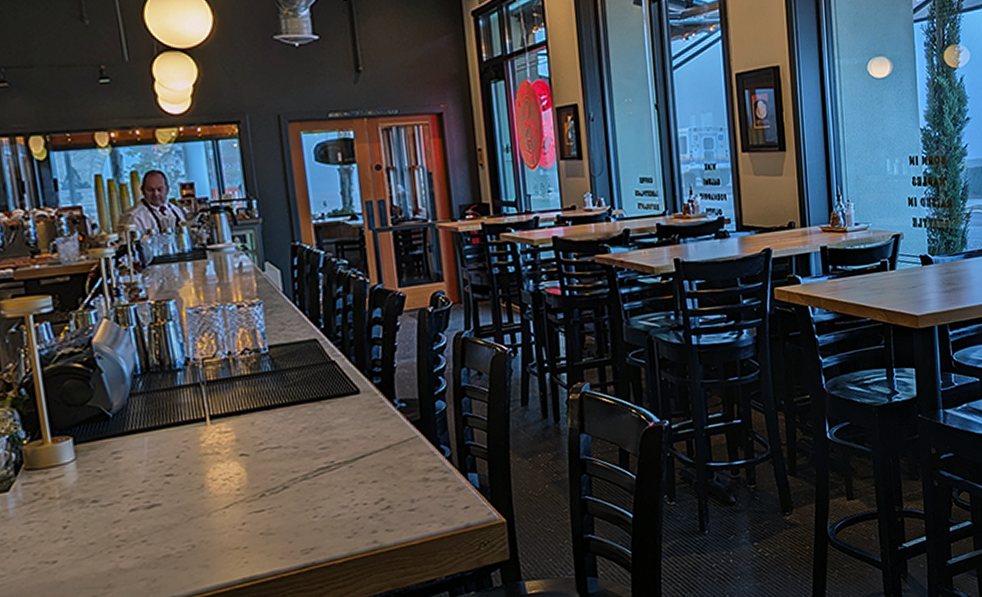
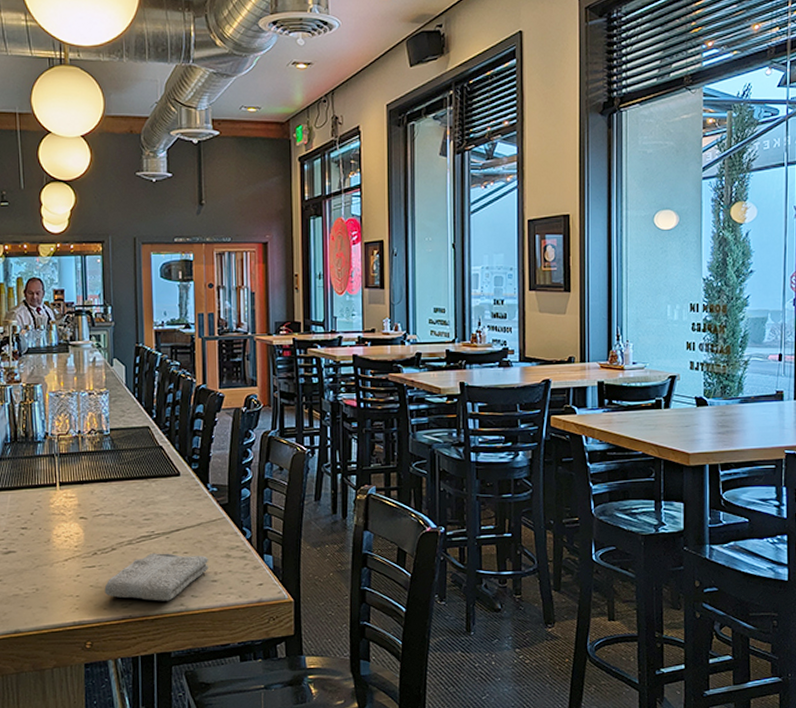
washcloth: none [278,482,403,544] -> present [104,553,208,601]

